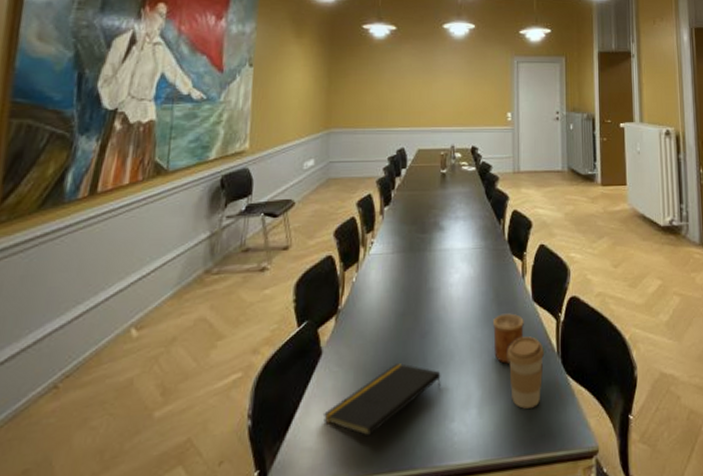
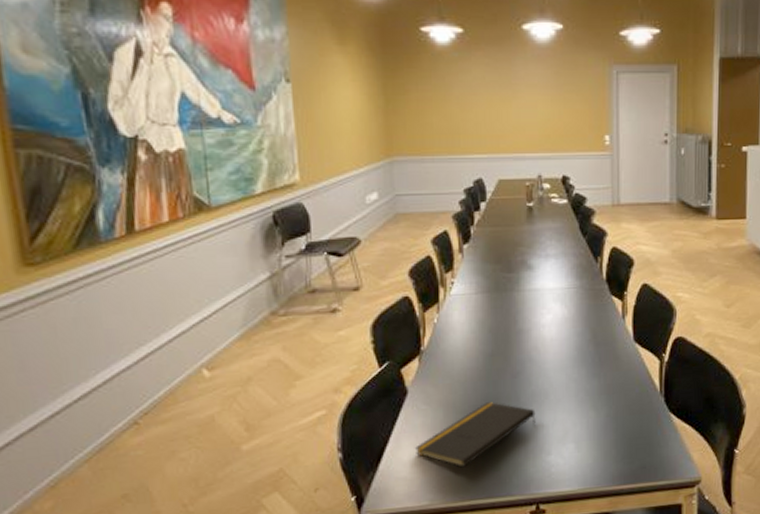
cup: present [493,313,524,364] -> none [590,354,624,402]
coffee cup: present [506,336,544,409] -> none [605,376,646,444]

